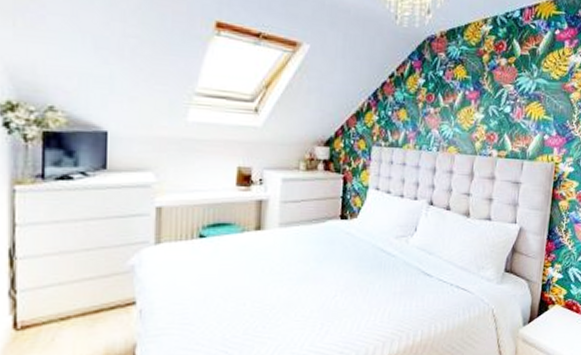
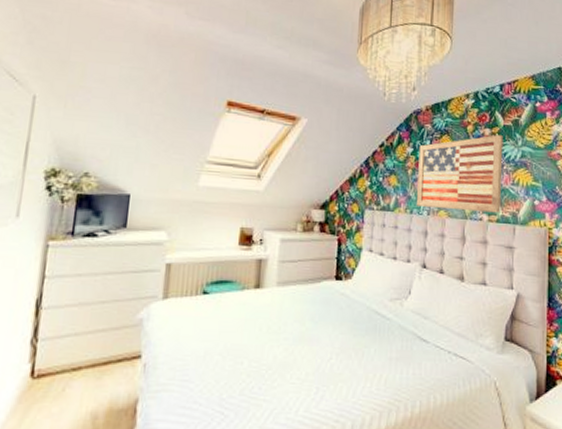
wall art: none [426,65,519,148] -> present [417,135,503,213]

